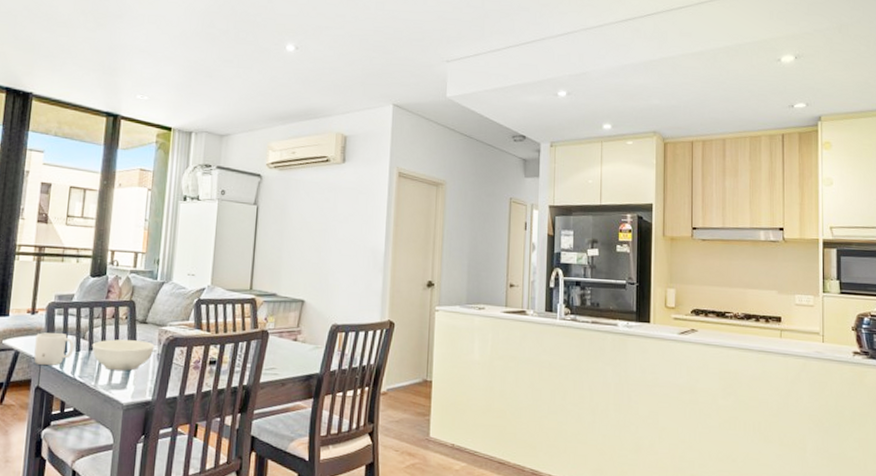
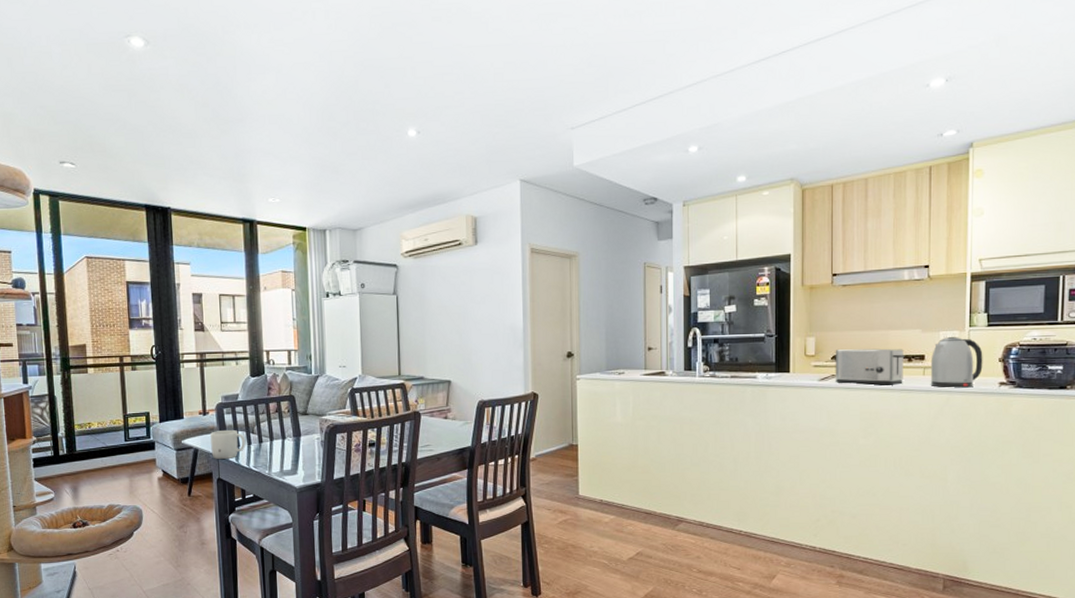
bowl: present [92,339,155,371] -> none [261,430,318,459]
toaster: none [694,303,762,345] -> present [835,348,905,385]
kettle: none [787,301,837,355] -> present [930,337,983,388]

